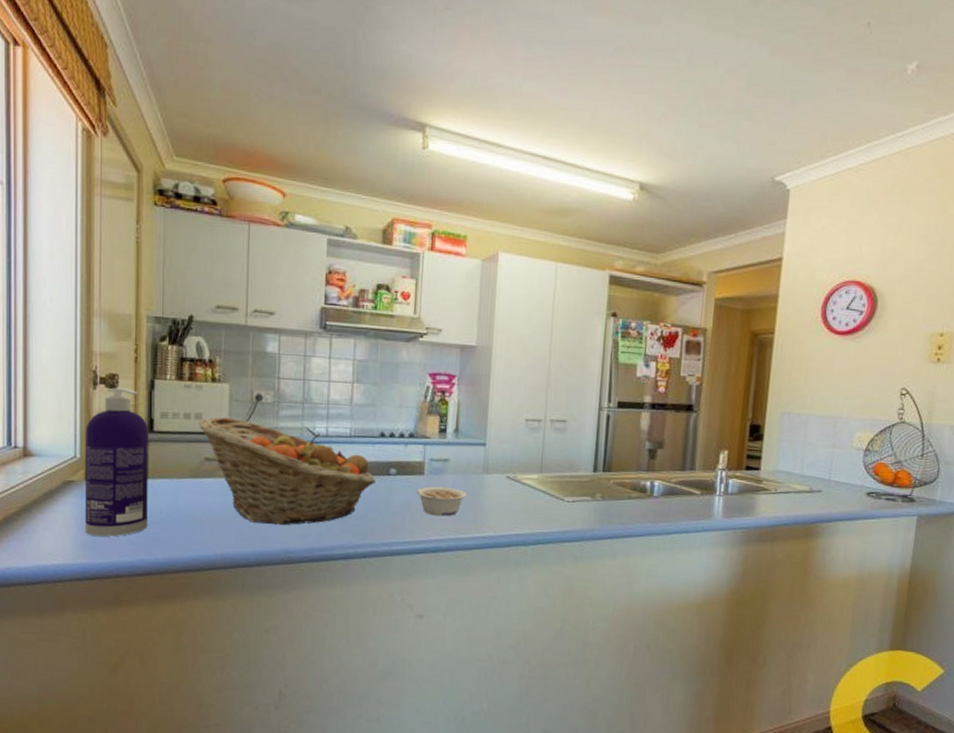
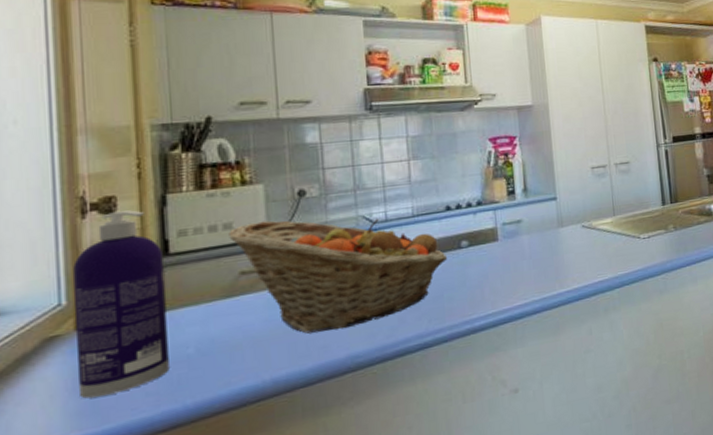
legume: present [417,486,467,517] -> none [493,248,545,281]

